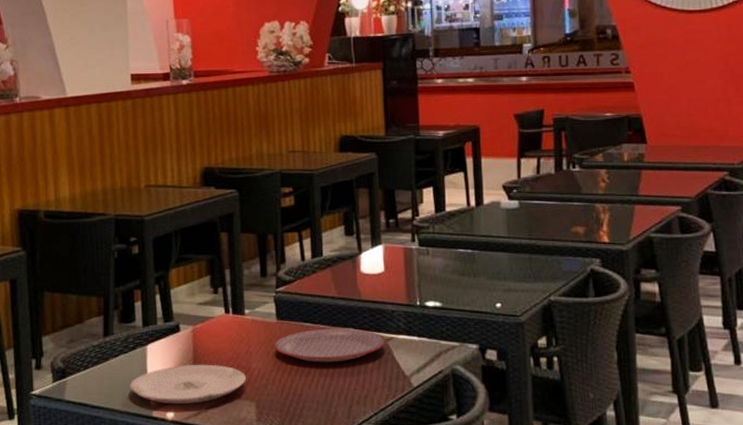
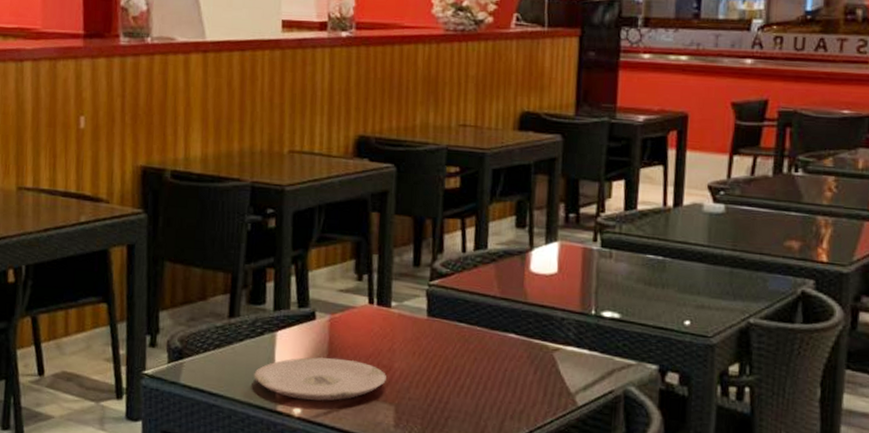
plate: present [274,328,385,362] -> none [421,331,550,370]

